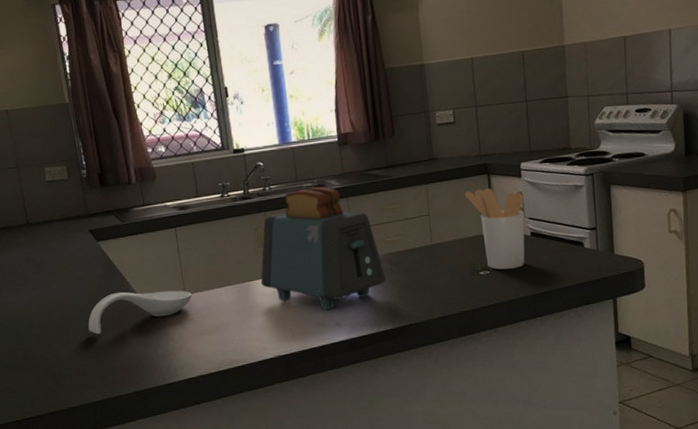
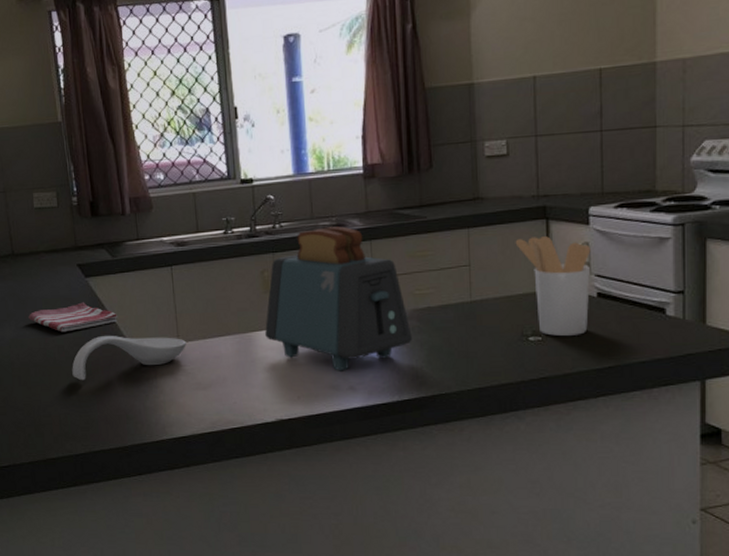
dish towel: none [45,264,129,292] -> present [28,302,118,332]

